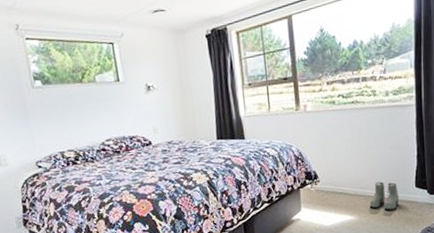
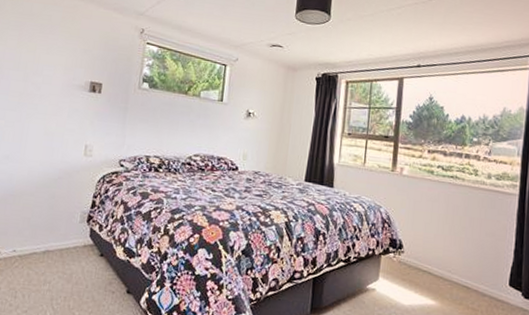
boots: present [369,181,400,210] -> none [454,269,490,305]

